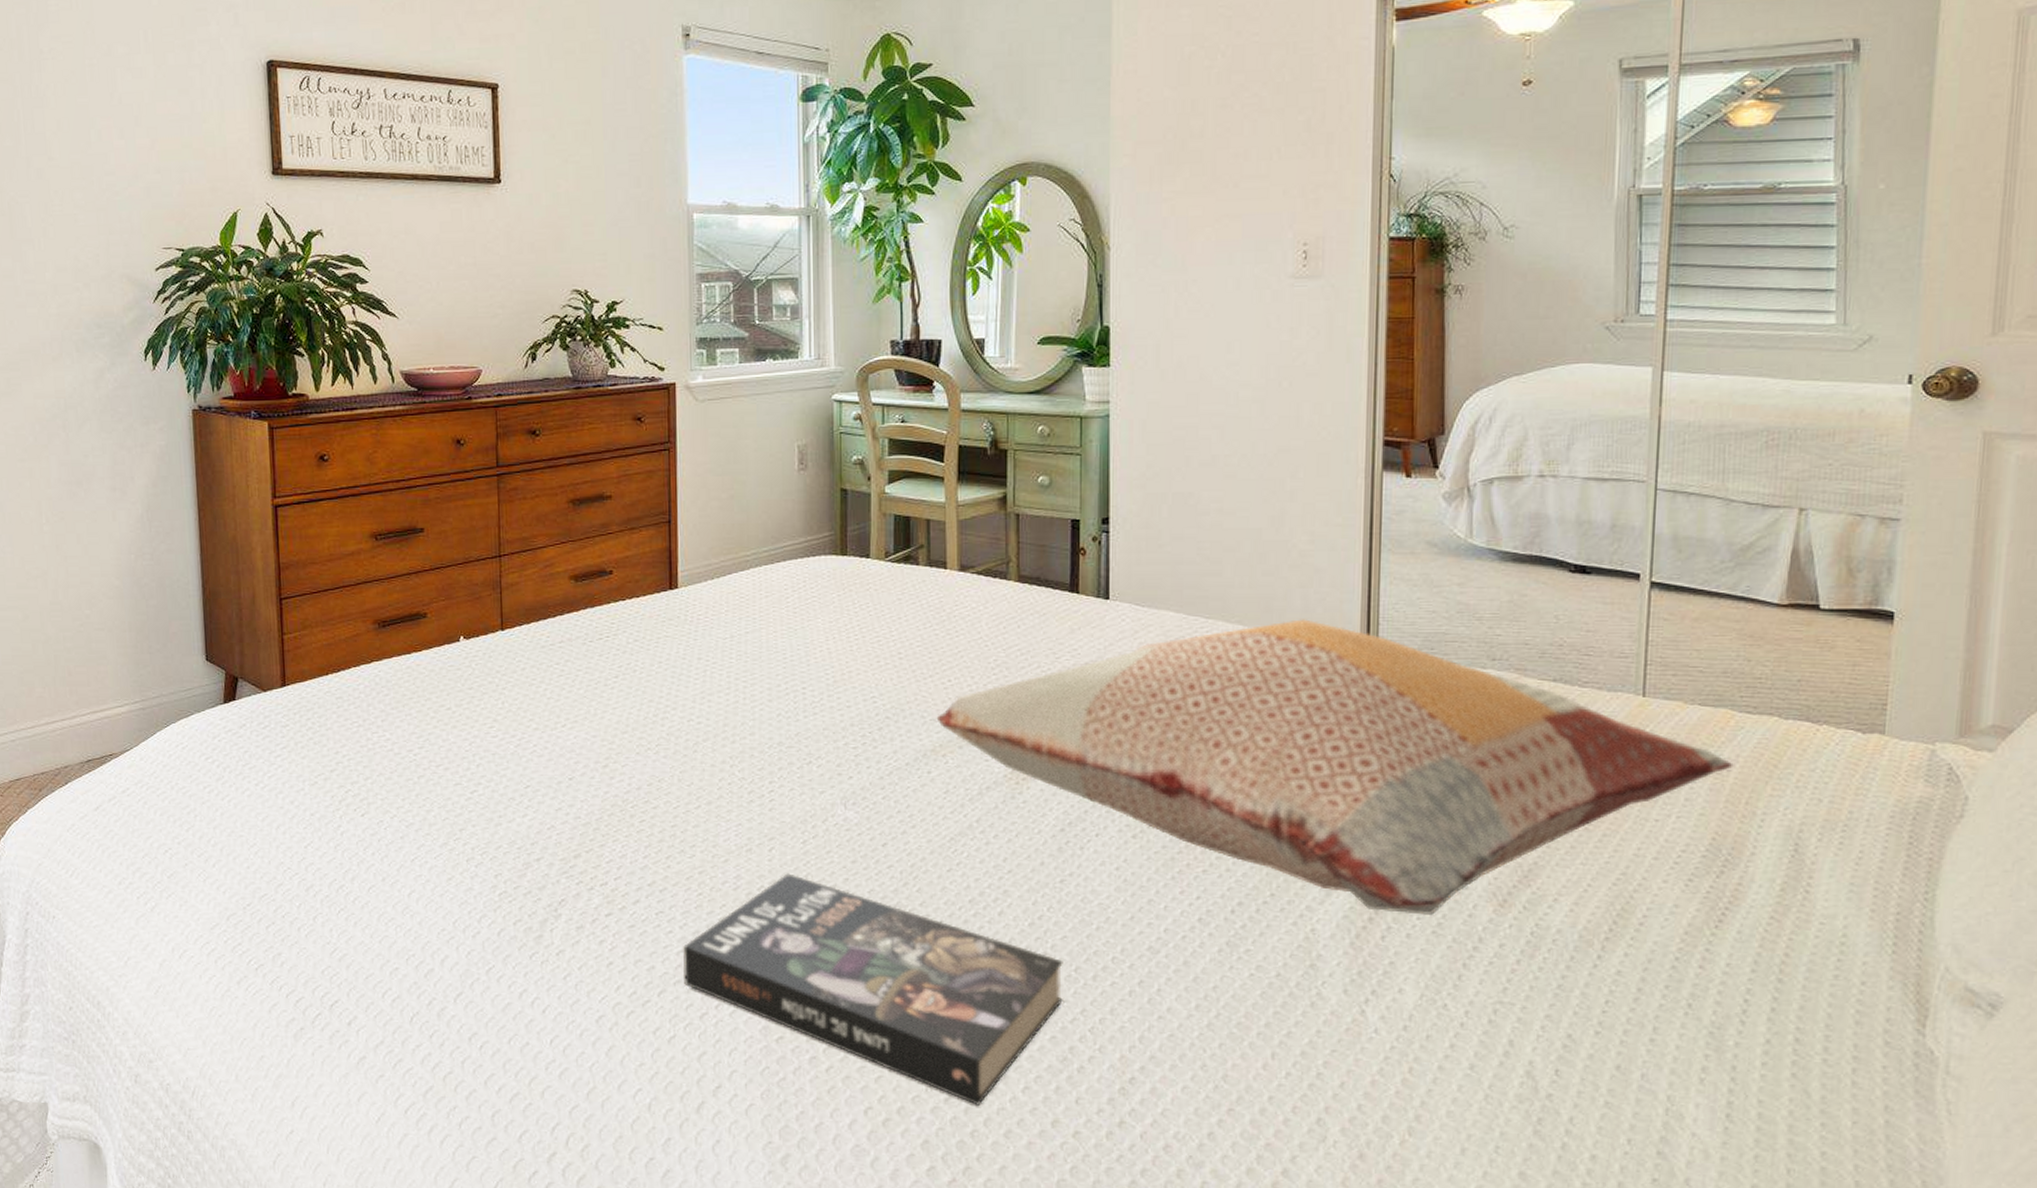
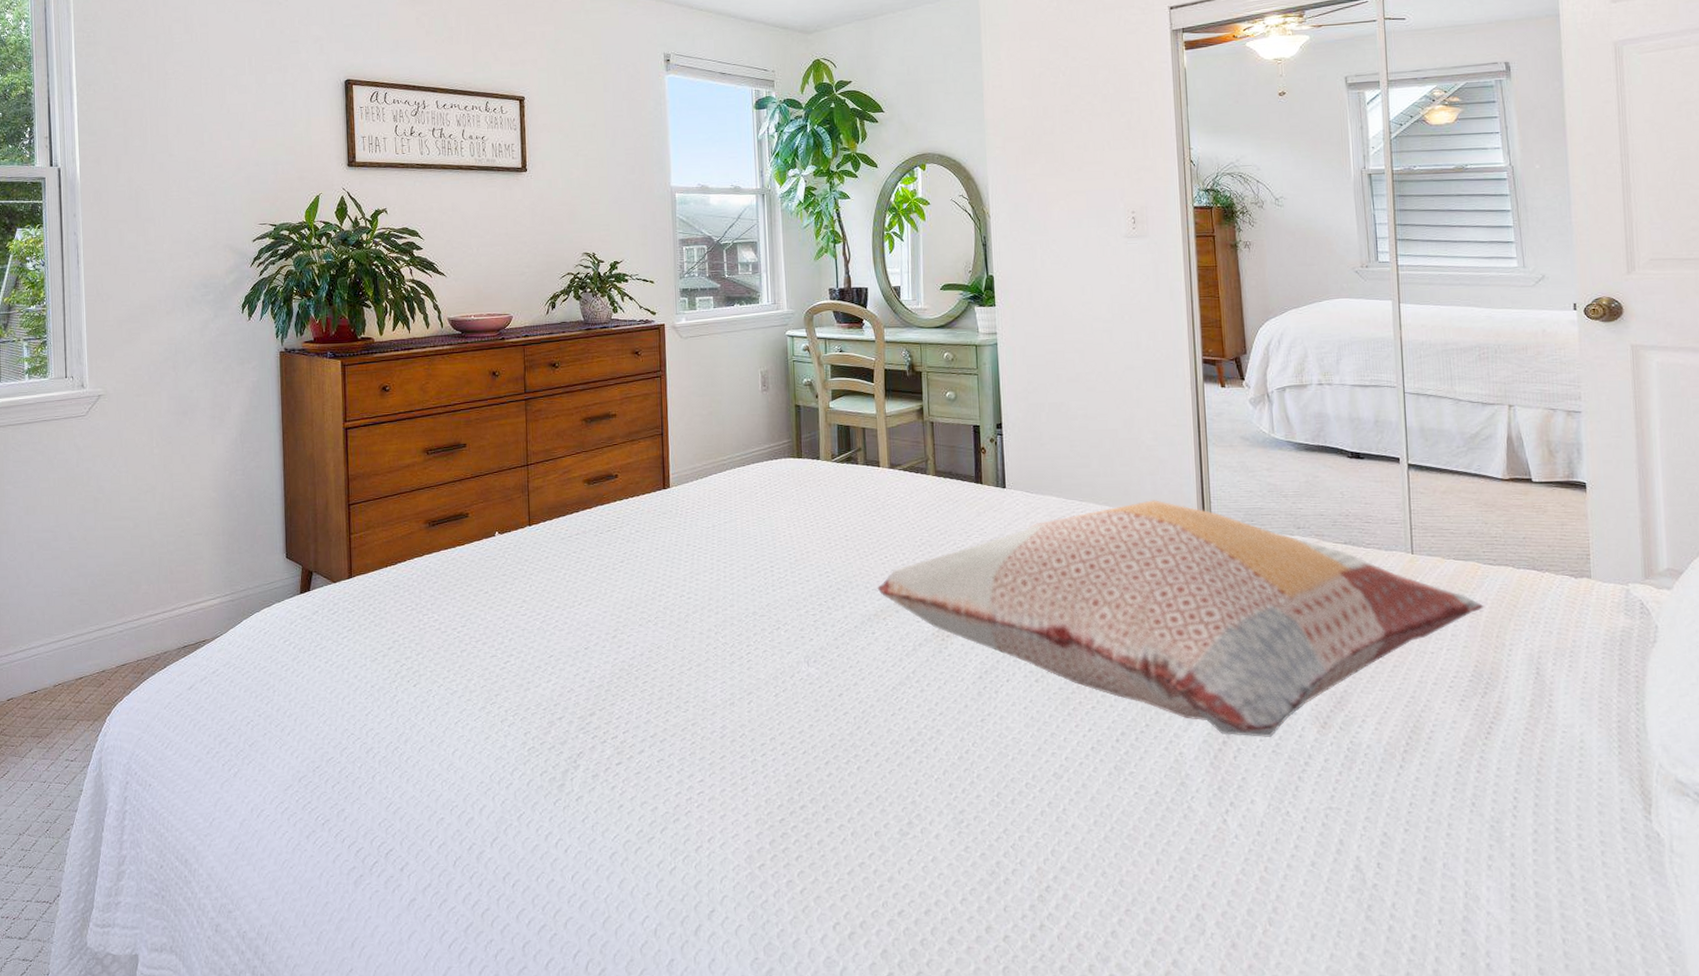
book: present [683,873,1063,1106] -> none [680,722,989,917]

